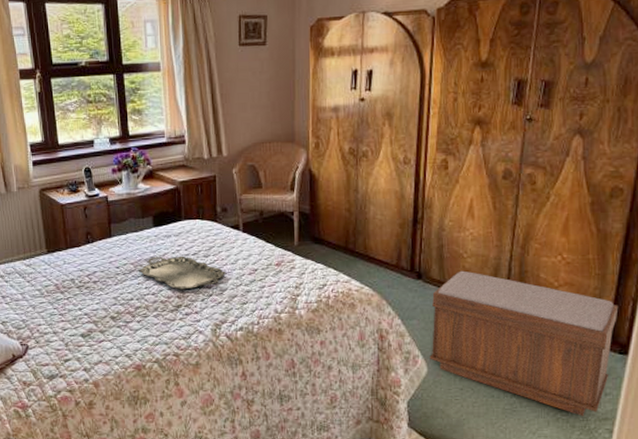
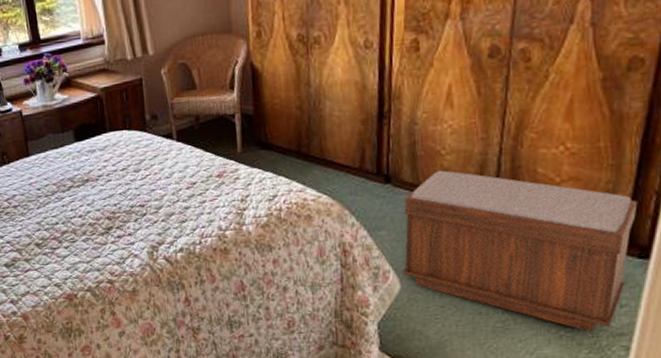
serving tray: present [139,256,227,290] -> none [62,172,161,211]

